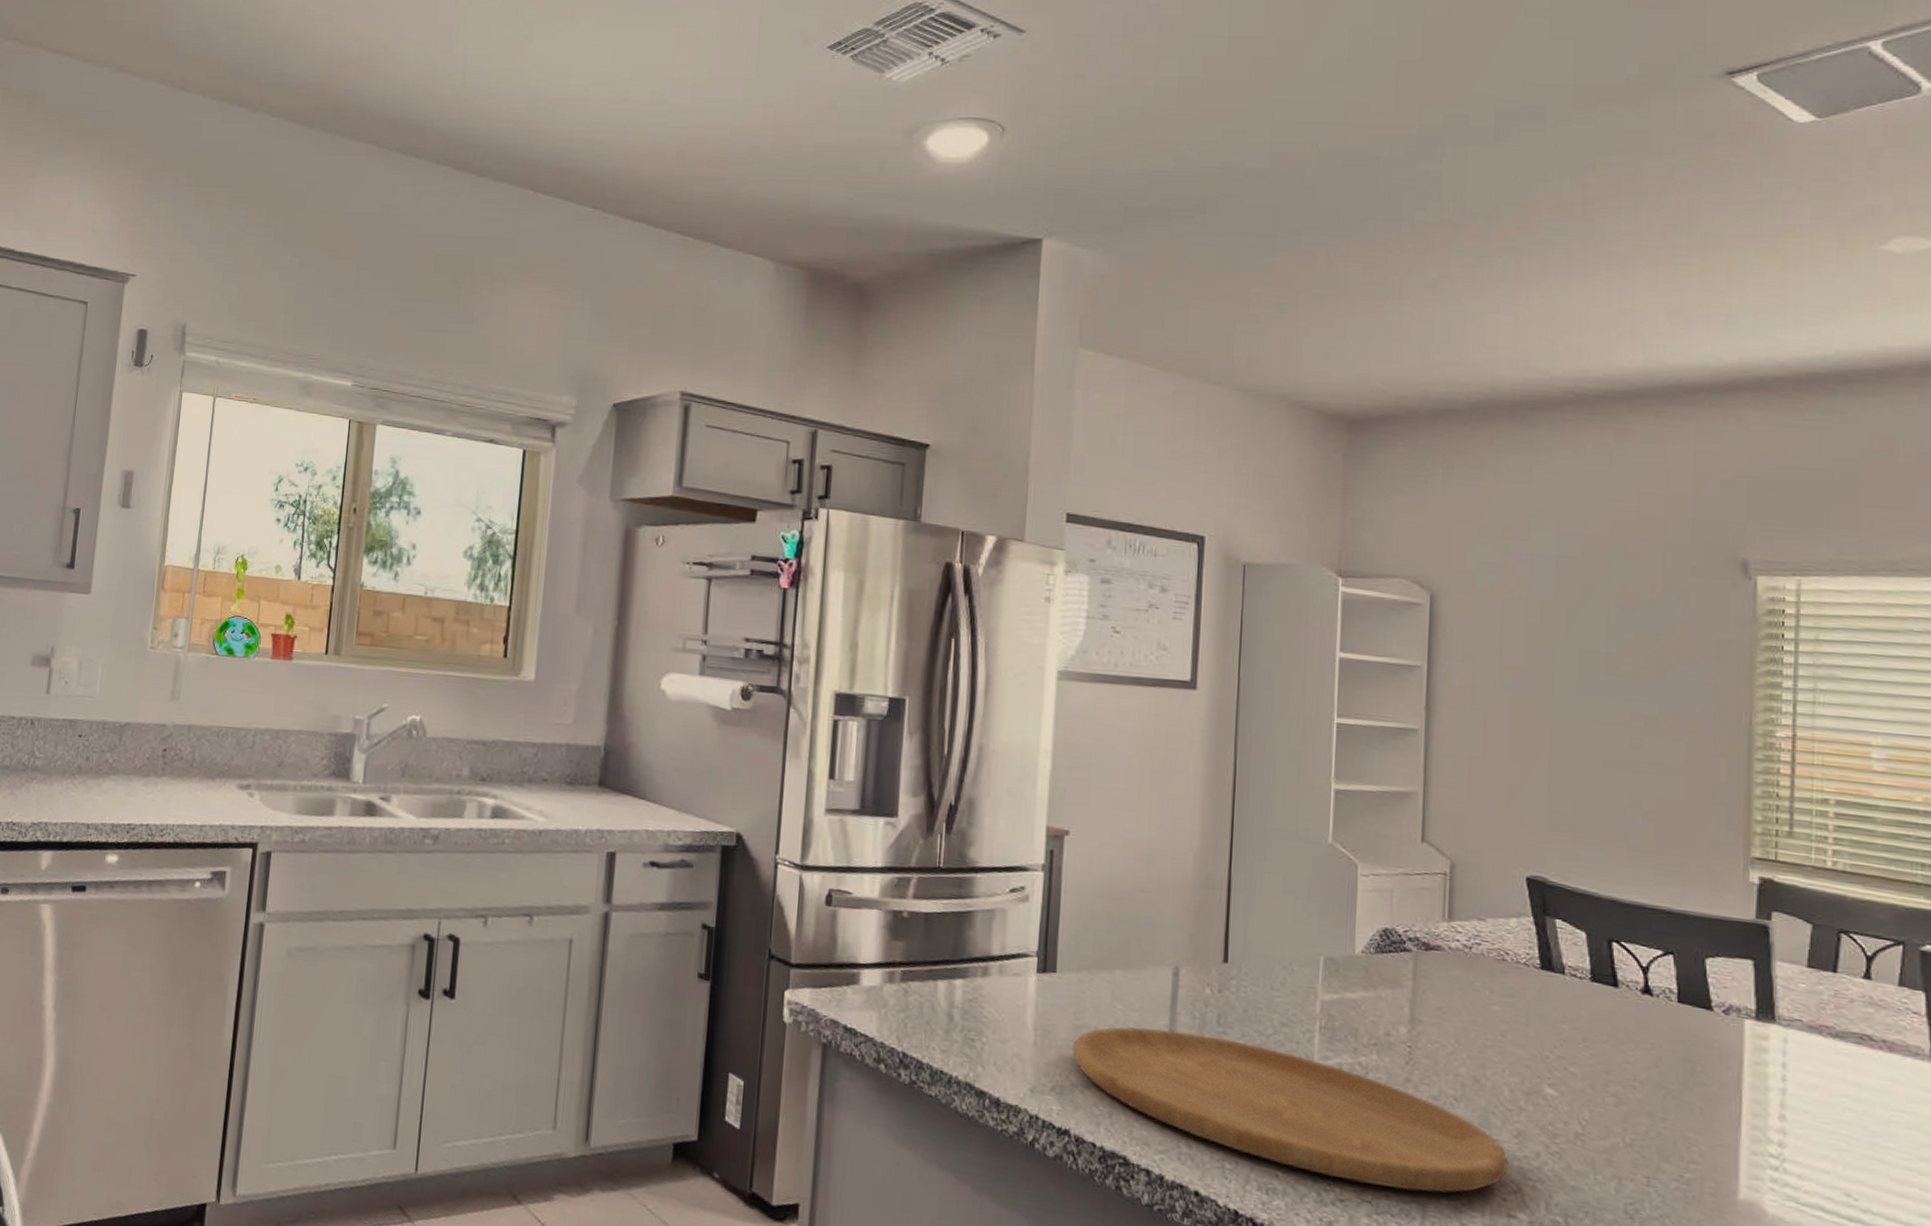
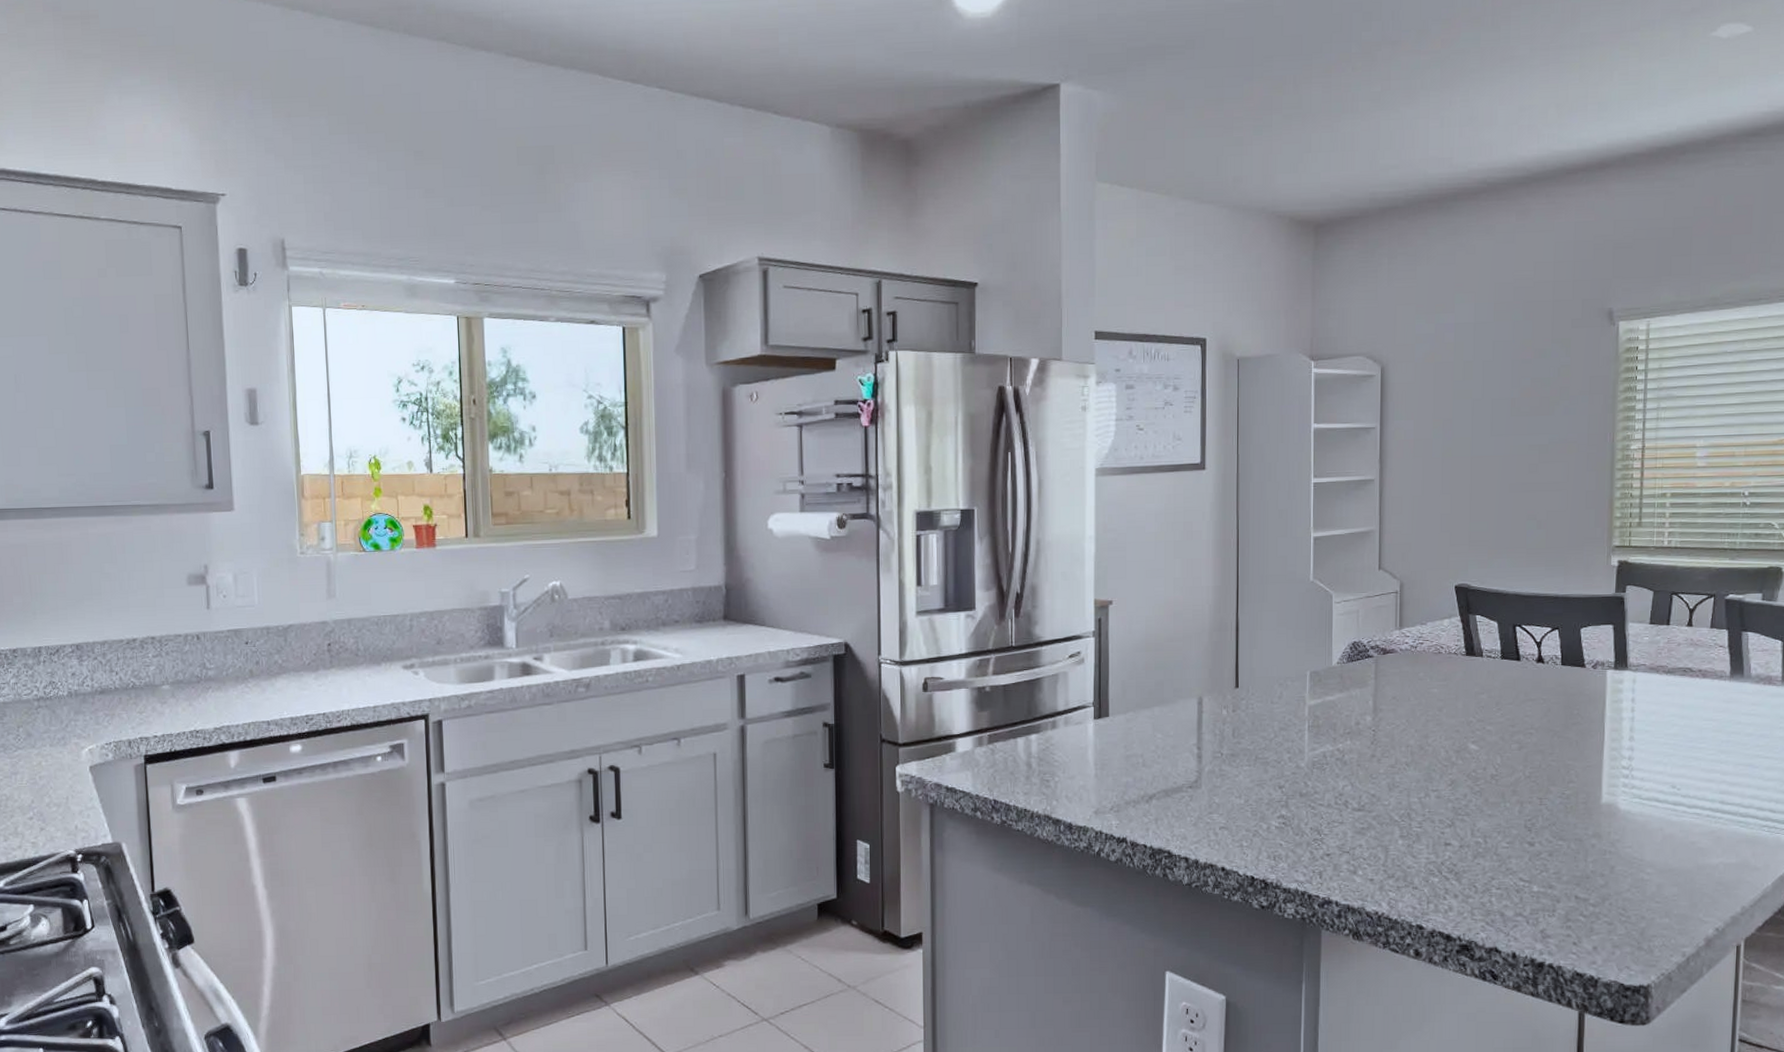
cutting board: present [1071,1027,1509,1194] -> none [1124,746,1445,840]

